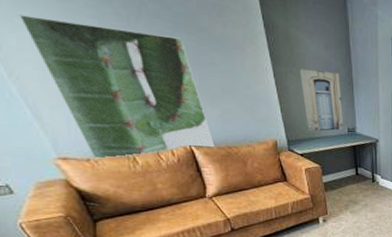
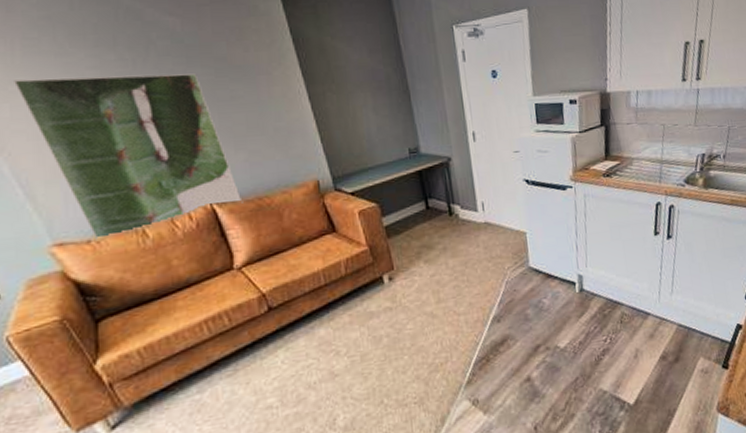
wall art: present [299,68,344,132] -> none [340,81,404,161]

